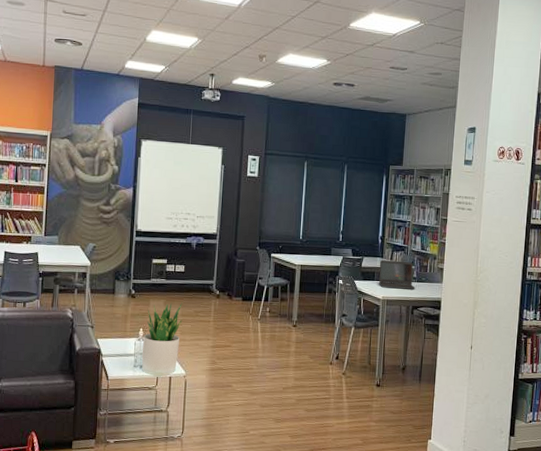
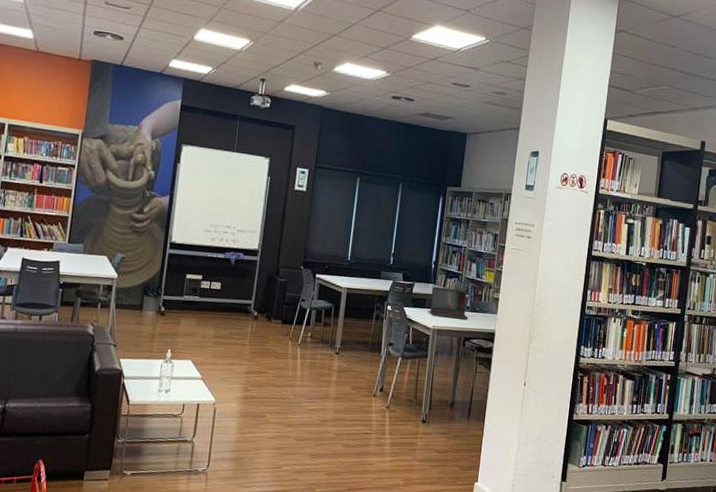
planter: present [141,302,183,376] -> none [167,322,216,403]

